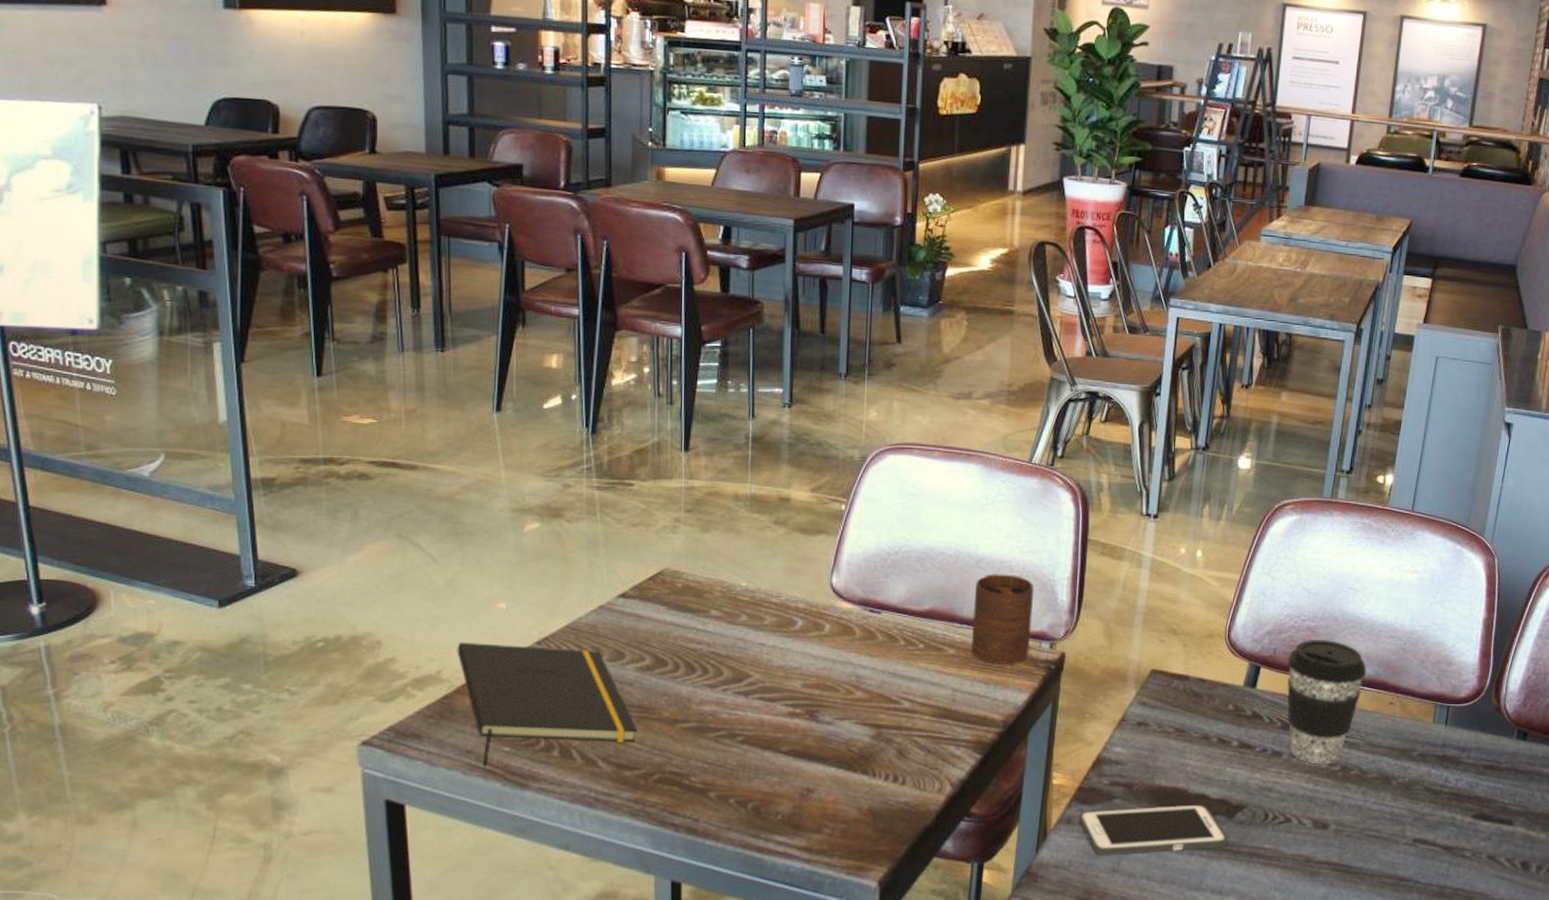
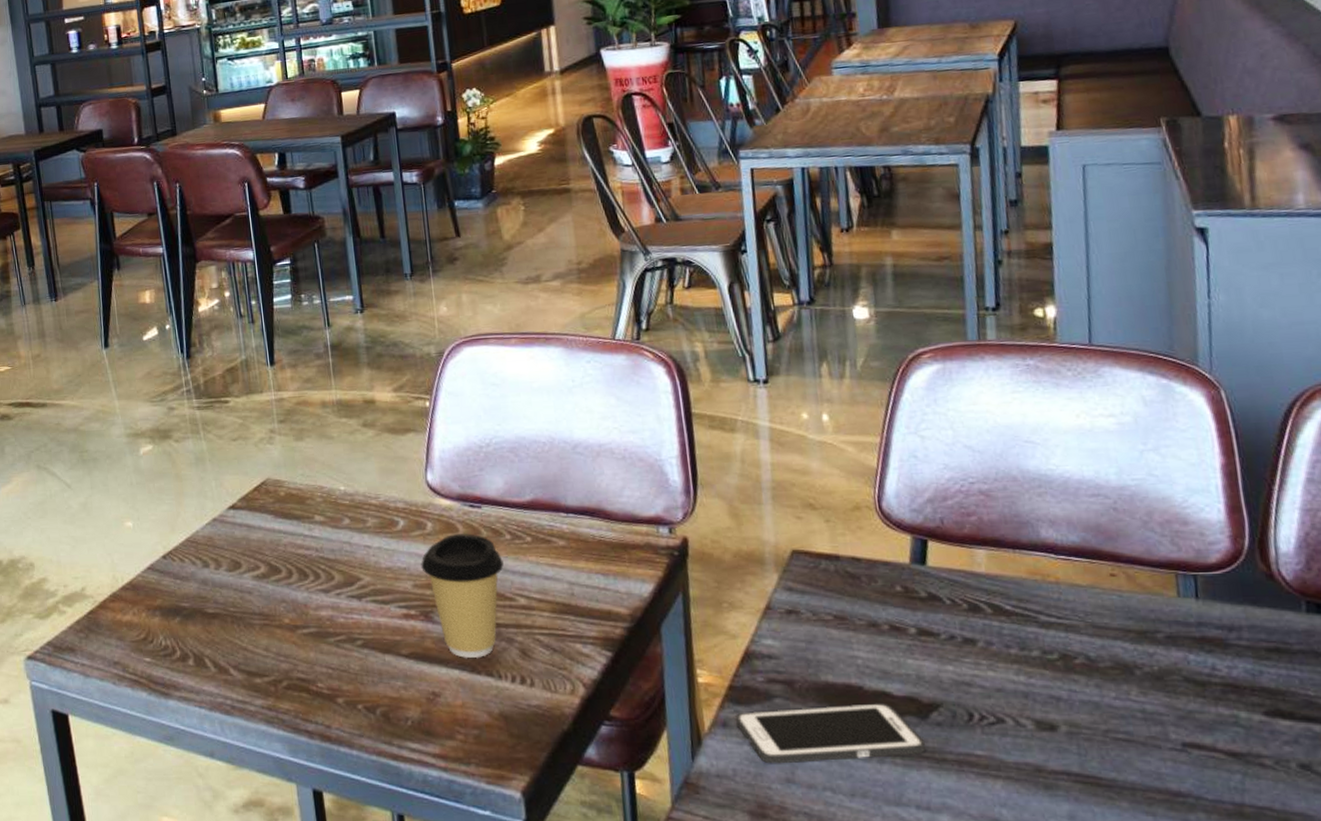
notepad: present [457,642,638,767] -> none [95,559,262,677]
coffee cup: none [813,637,894,757] -> present [421,534,504,659]
cup: present [971,574,1034,664] -> none [576,457,647,553]
coffee cup: present [1286,639,1367,765] -> none [961,503,1070,653]

